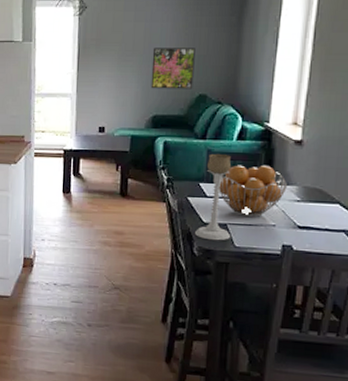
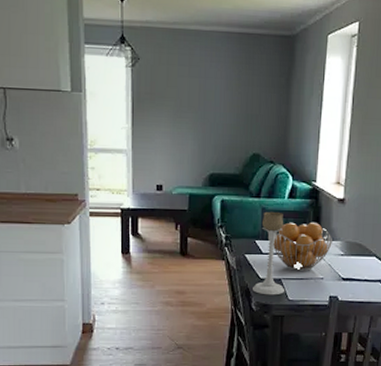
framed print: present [150,48,195,89] -> none [207,105,248,148]

